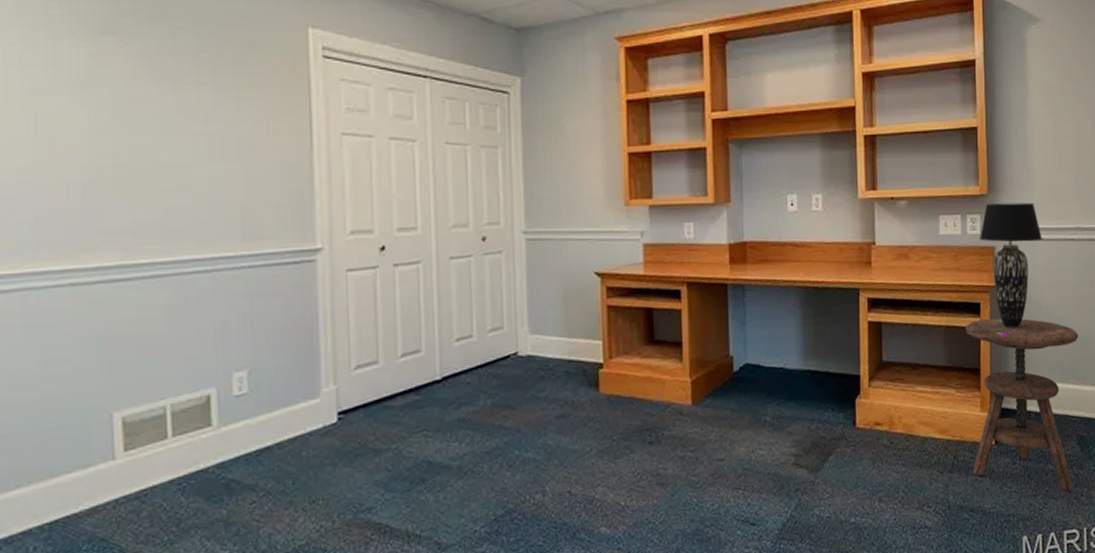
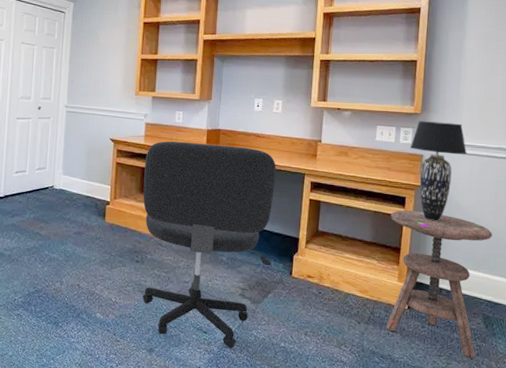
office chair: none [648,262,829,540] -> present [142,141,277,349]

